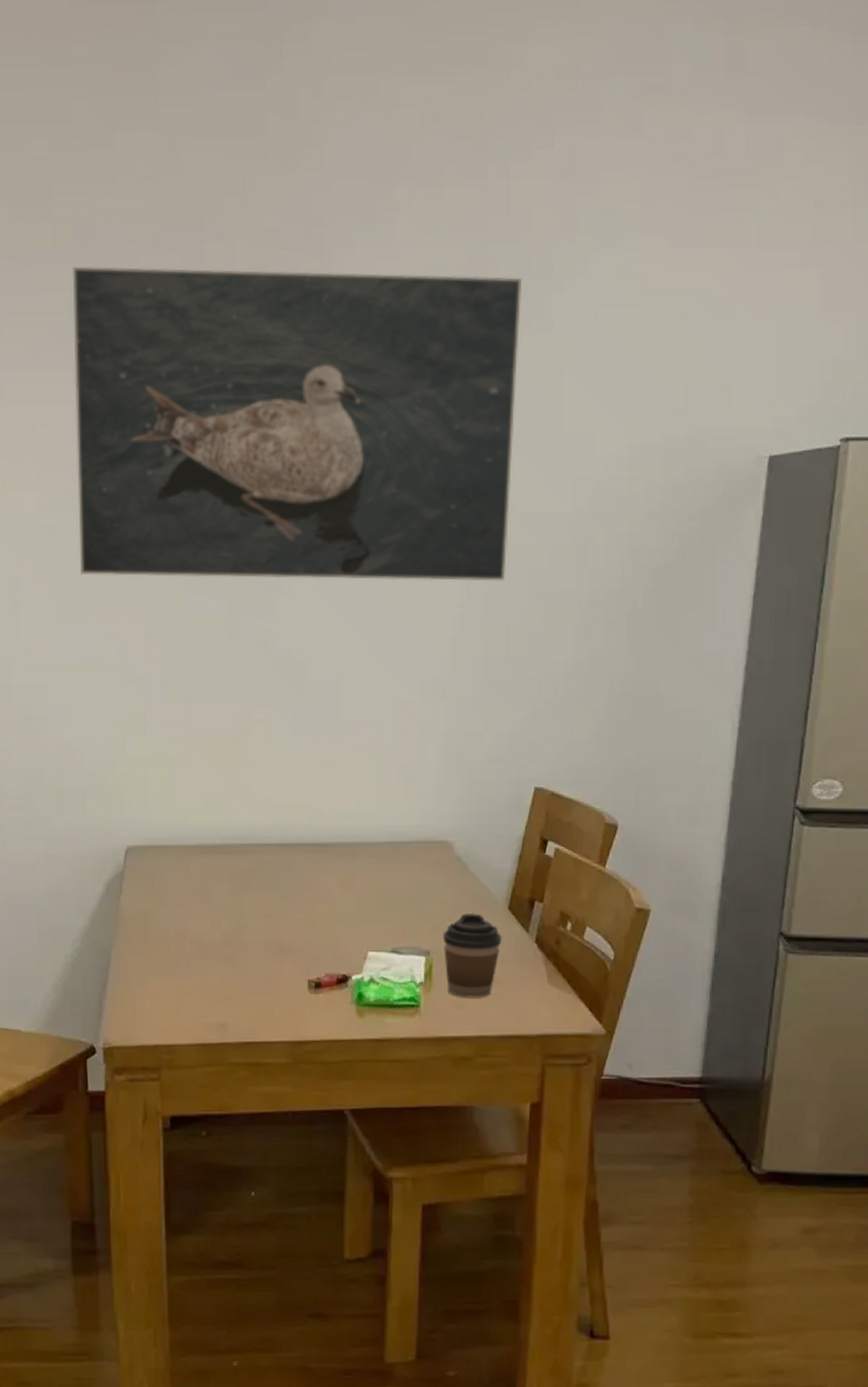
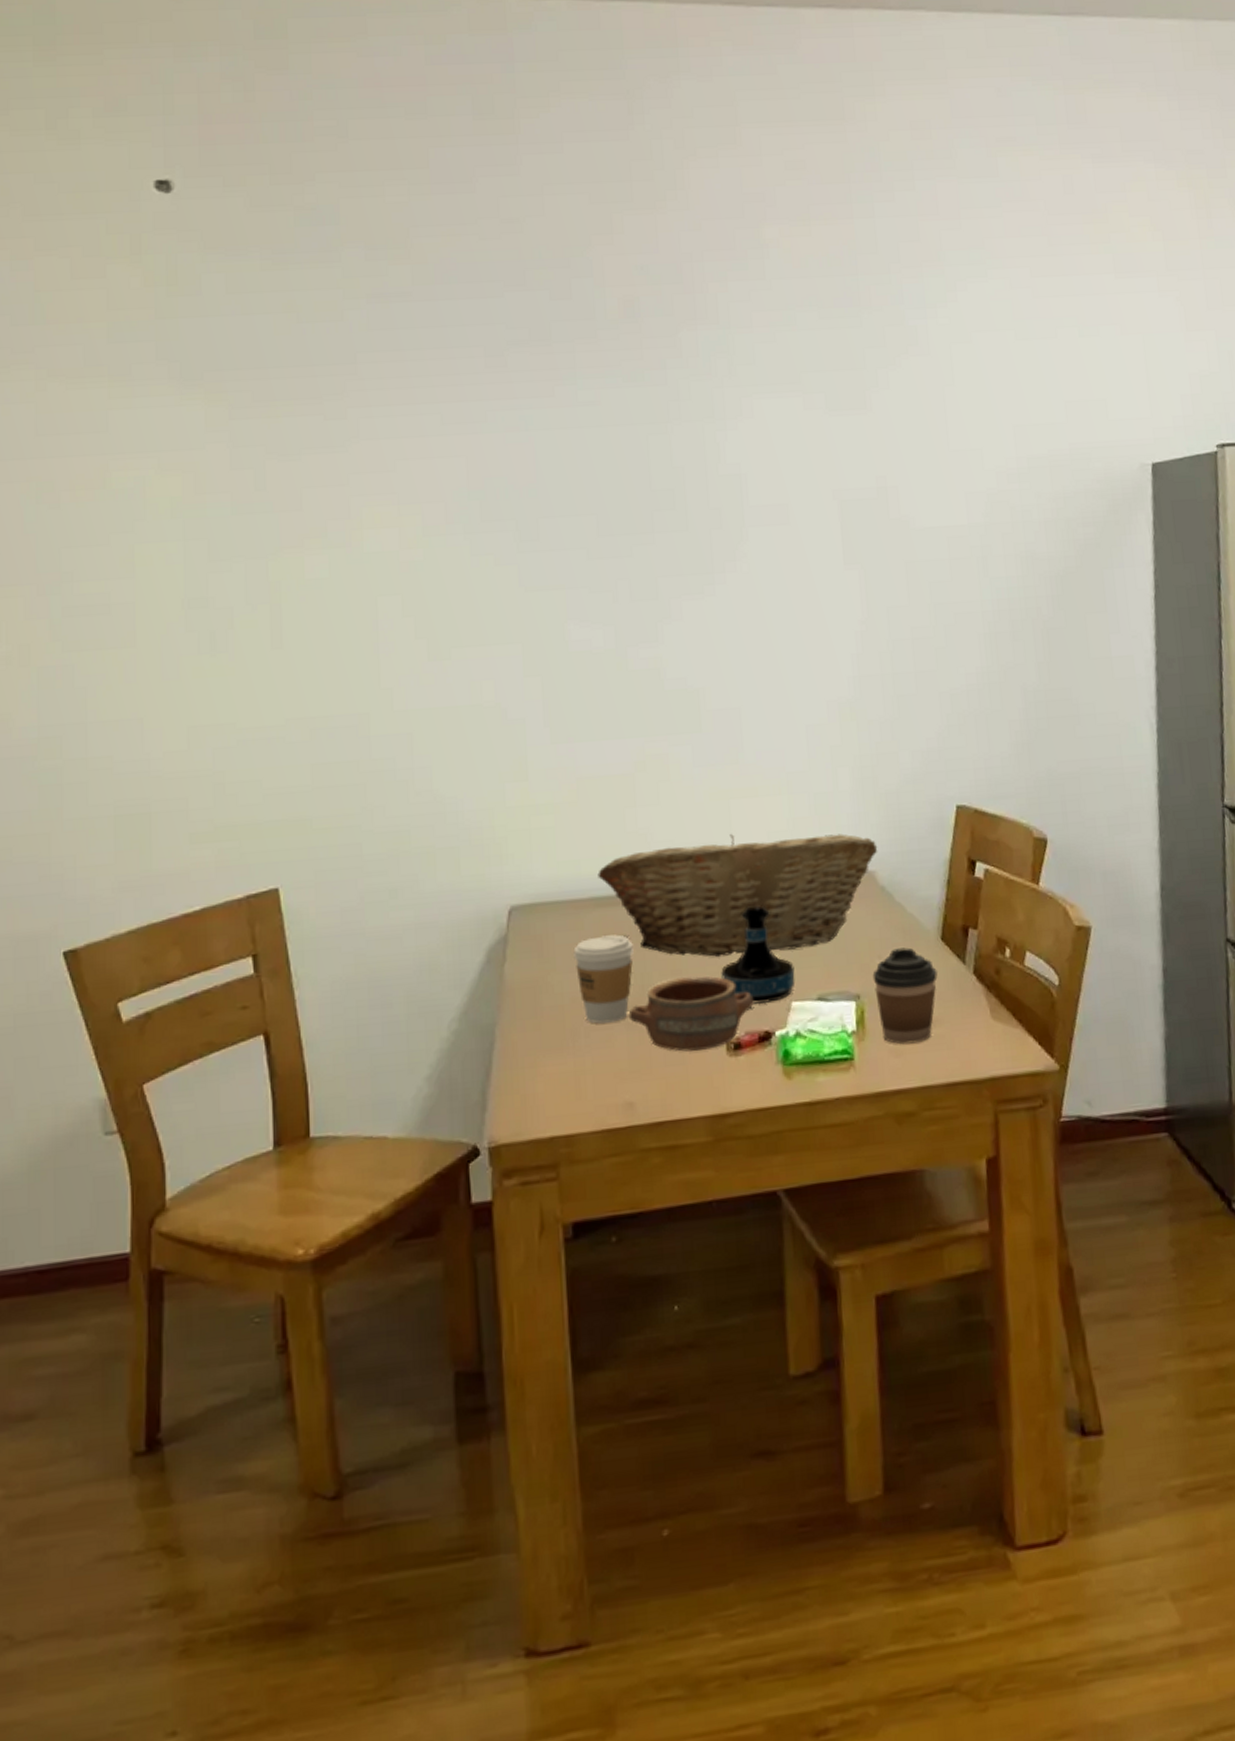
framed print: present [73,266,523,582] -> none [434,303,906,613]
coffee cup: none [180,879,232,954] -> present [573,934,634,1024]
fruit basket: none [204,798,457,906] -> present [598,834,878,957]
pottery: none [225,922,335,985] -> present [628,976,754,1052]
tequila bottle: none [307,864,373,952] -> present [721,905,795,1005]

